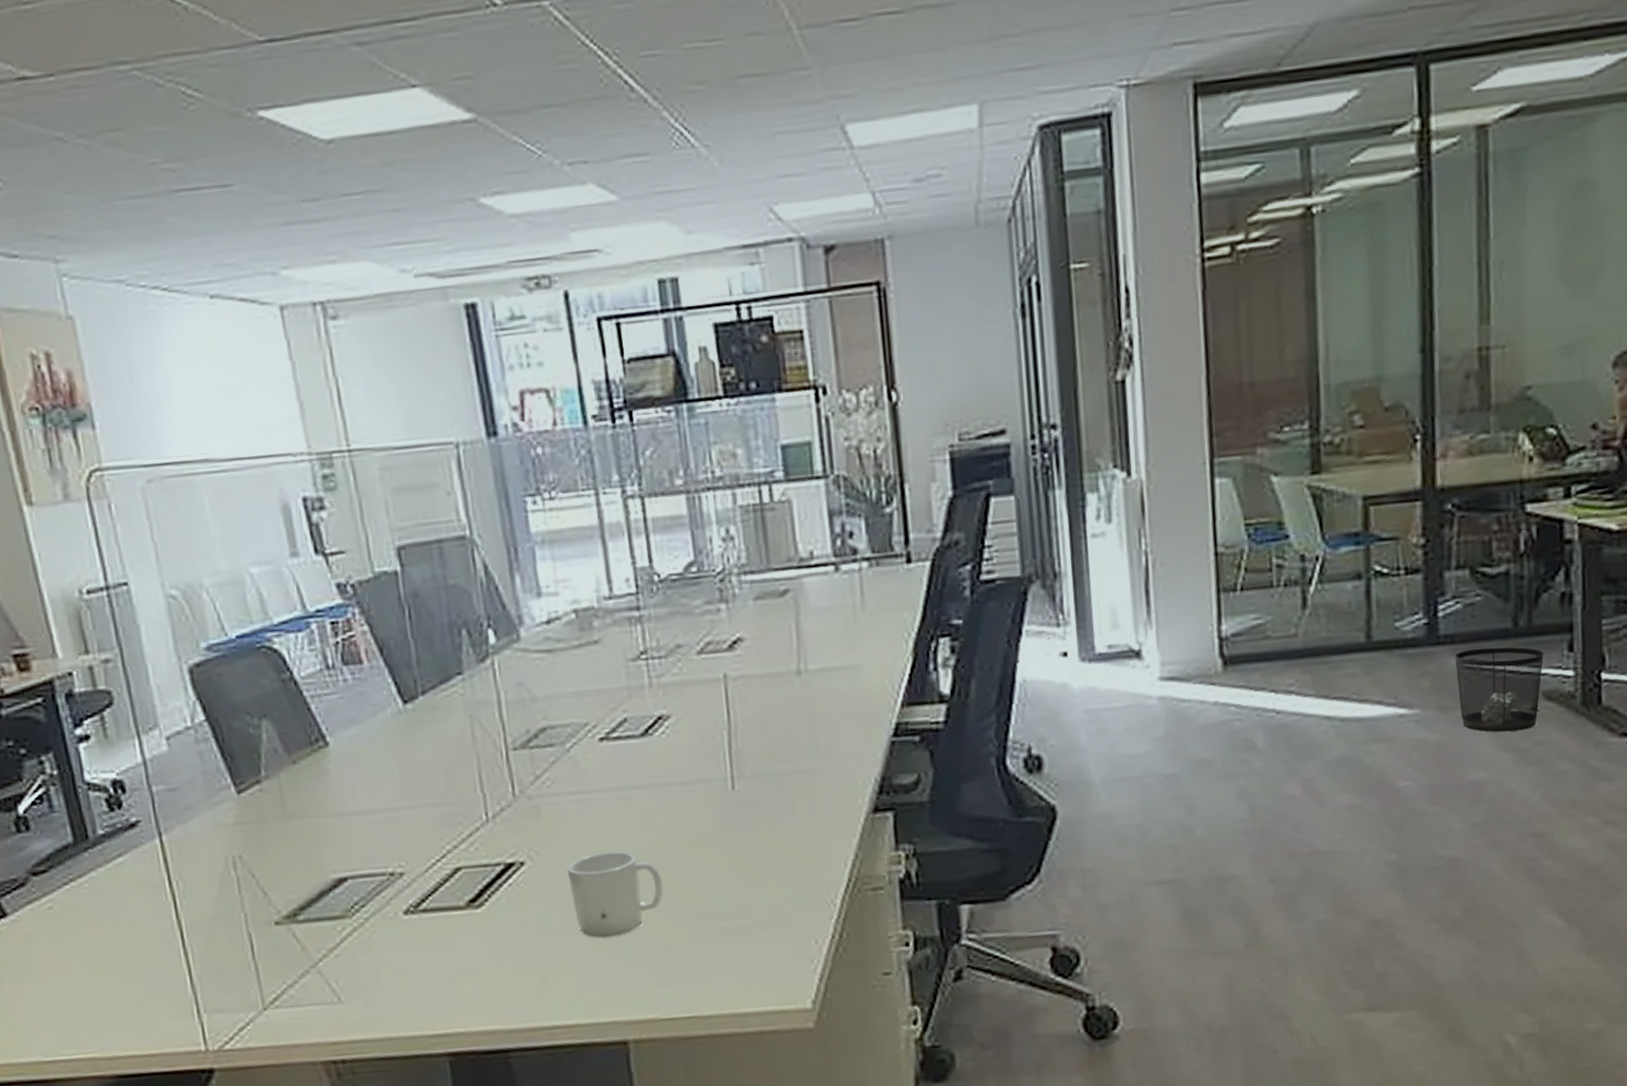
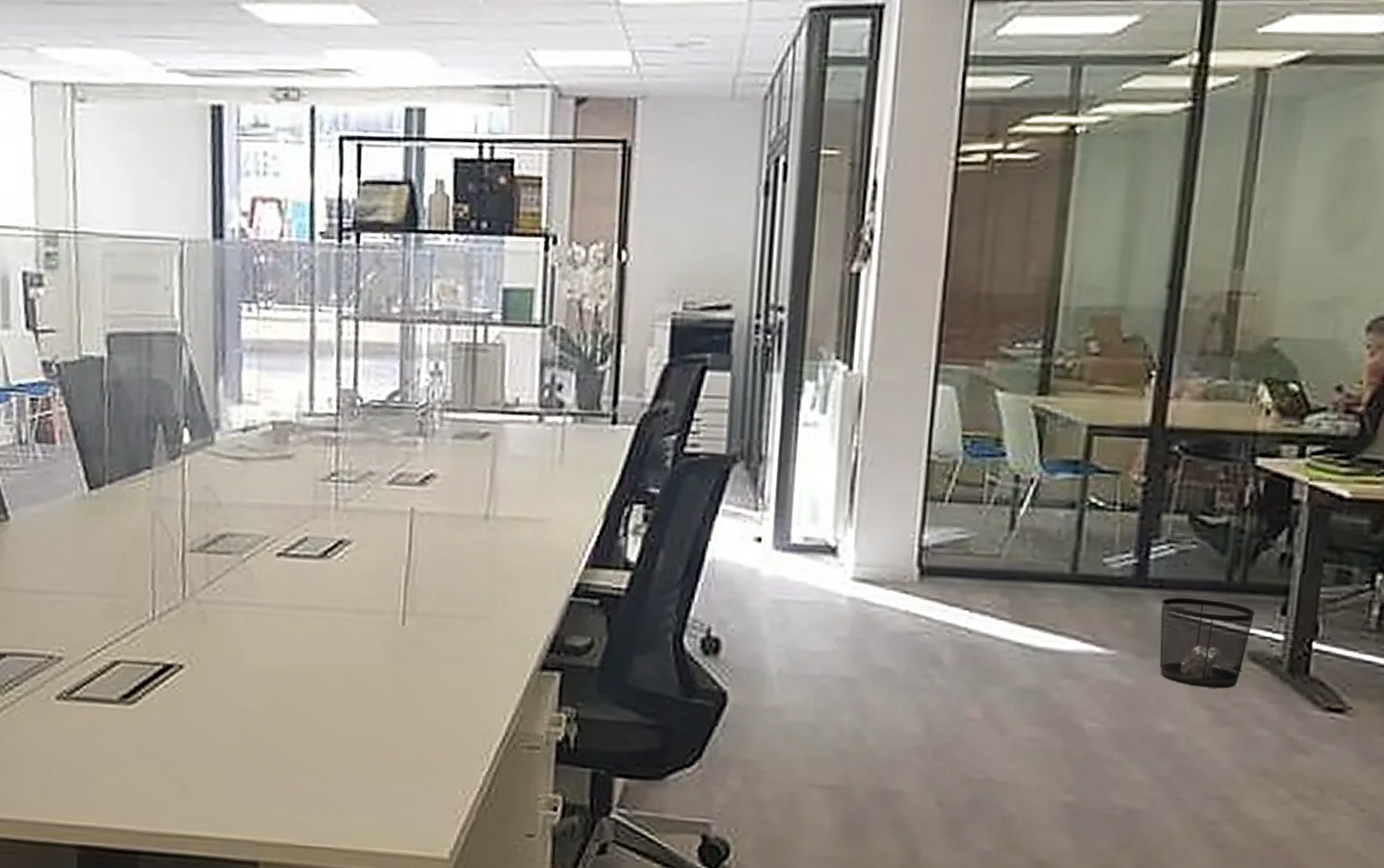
mug: present [566,851,664,938] -> none [224,668,319,755]

